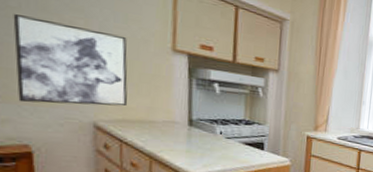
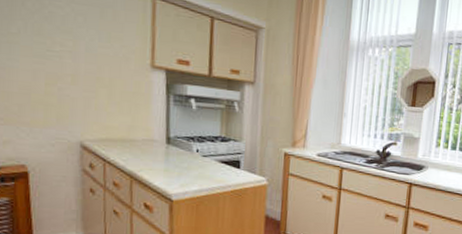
wall art: present [13,14,128,106] -> none [13,40,111,125]

